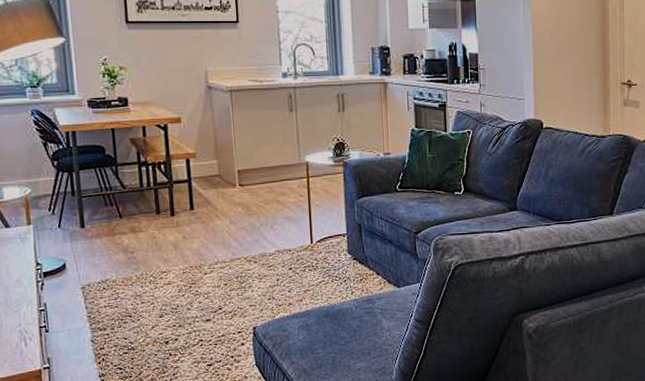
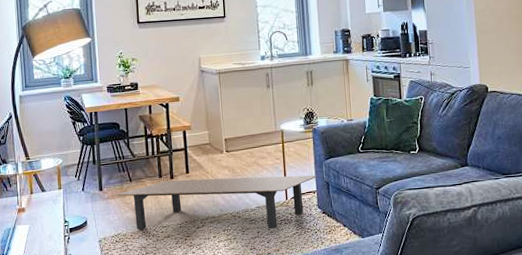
coffee table: none [101,215,348,277] -> present [115,175,318,229]

